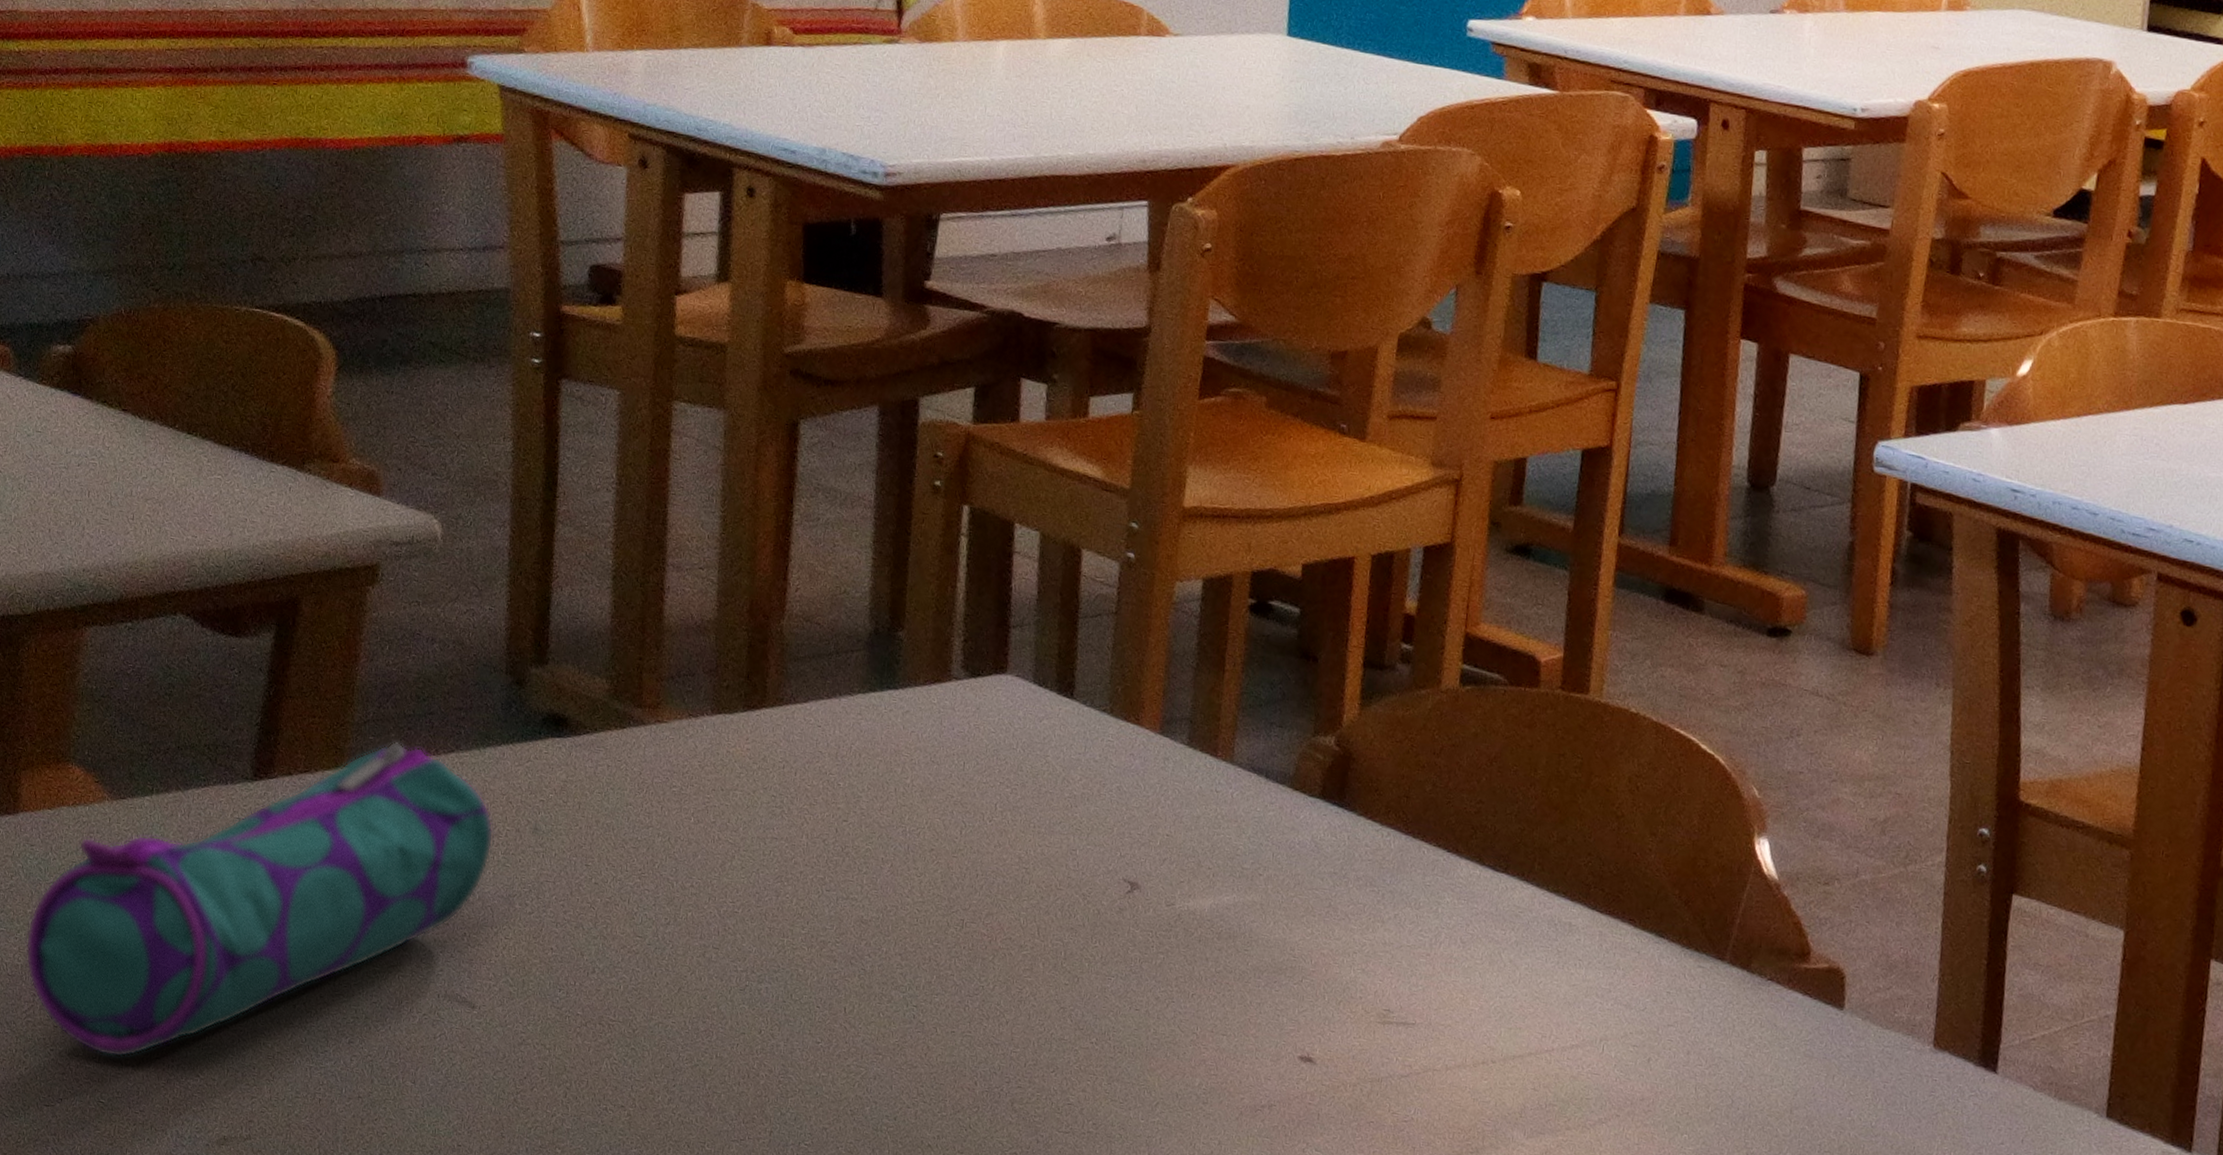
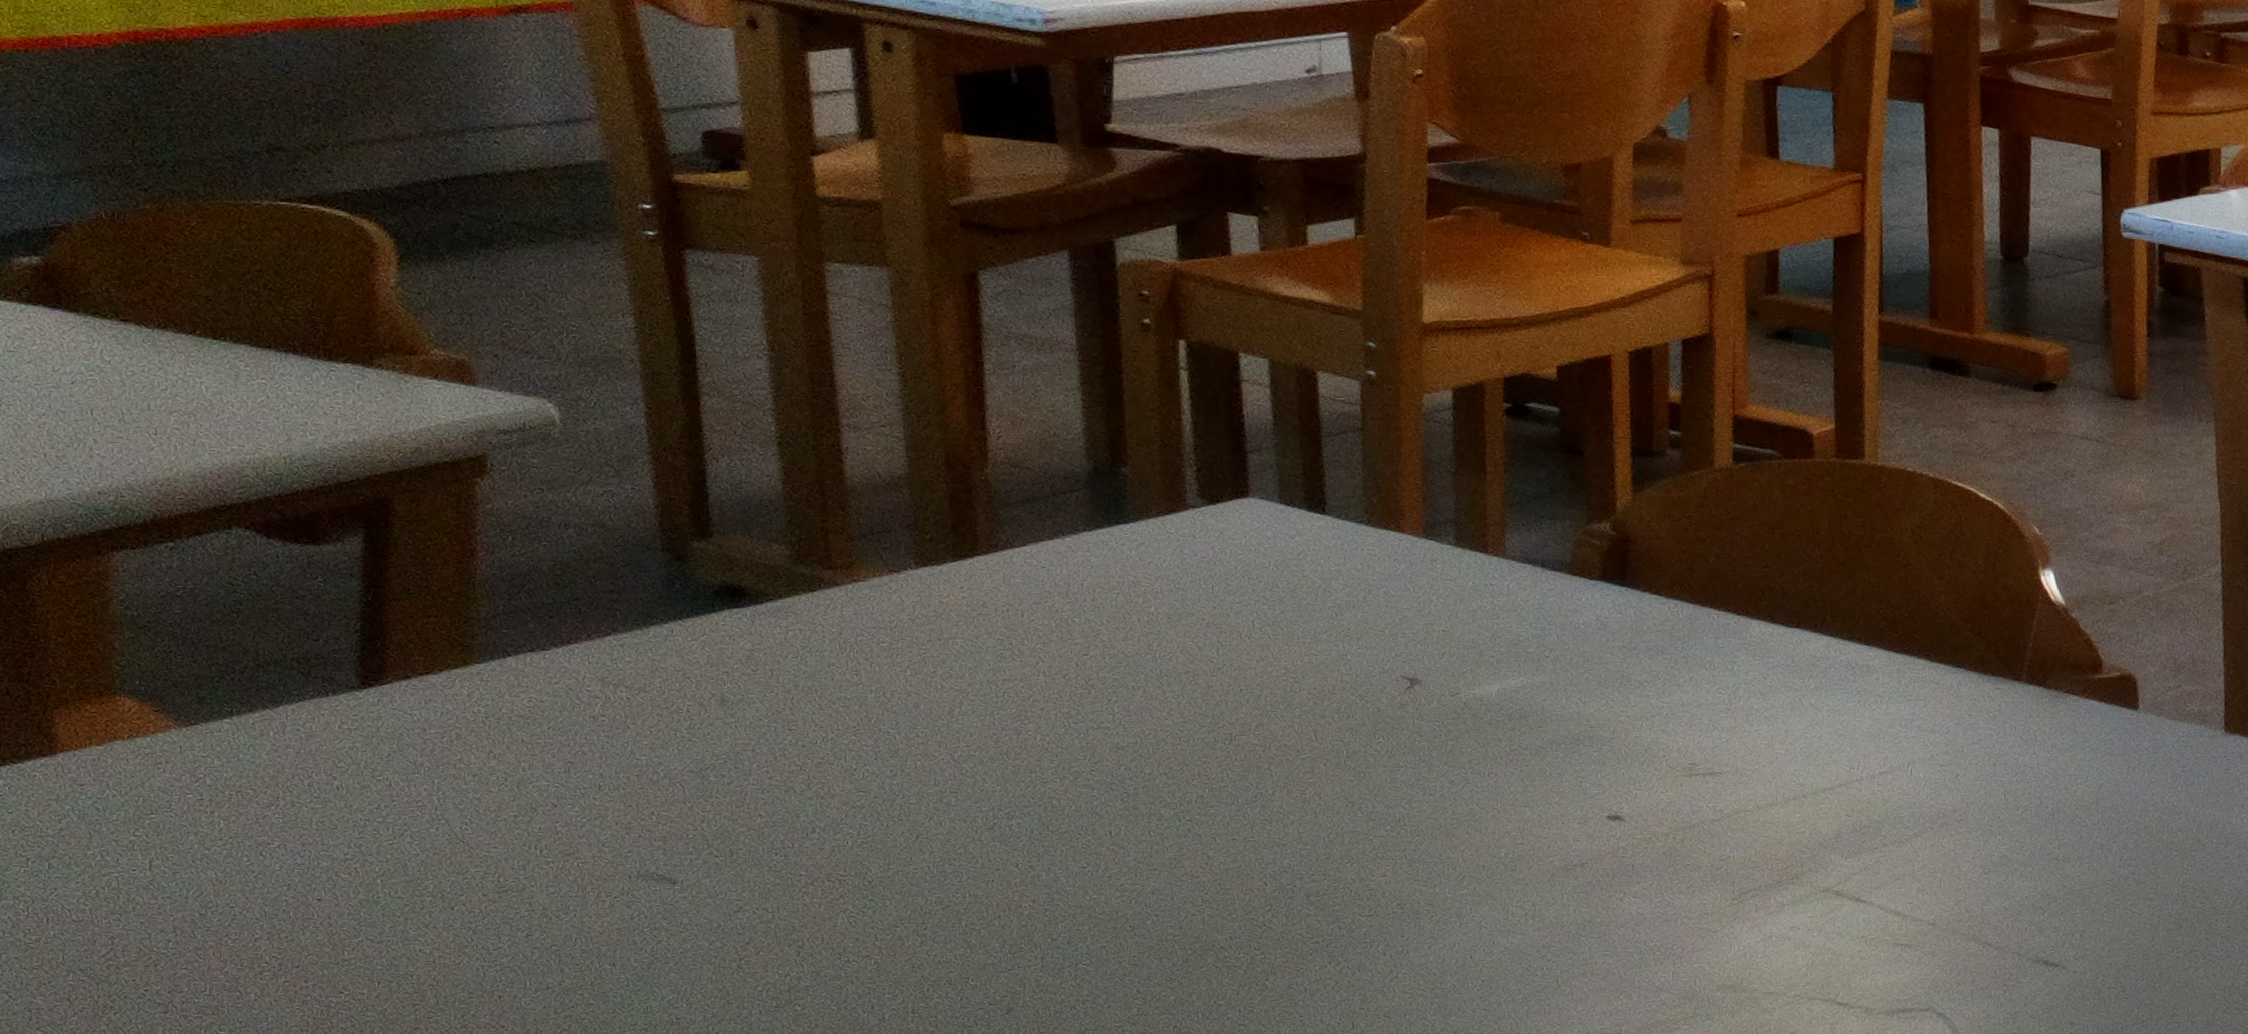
pencil case: present [25,741,494,1058] -> none [90,631,673,987]

